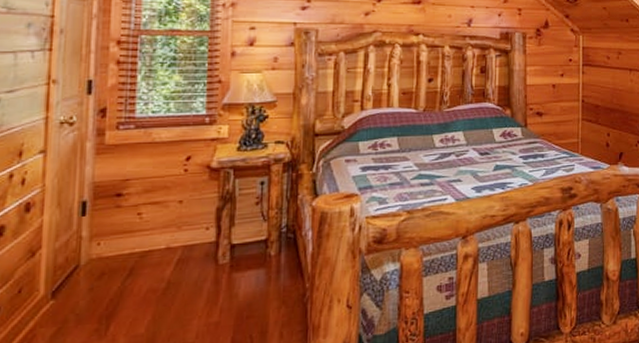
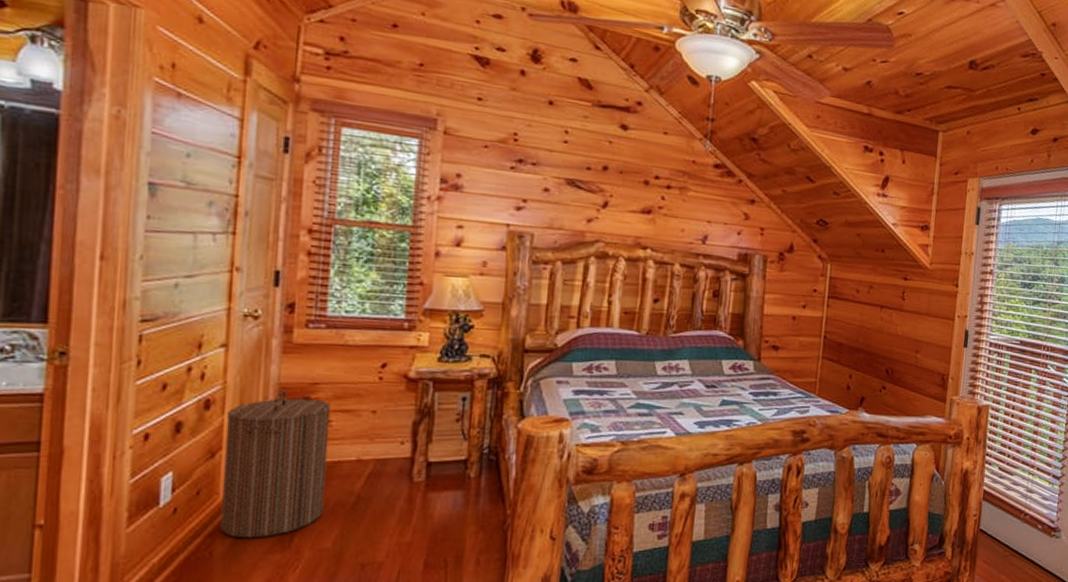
laundry hamper: none [40,188,141,332] -> present [220,389,331,539]

